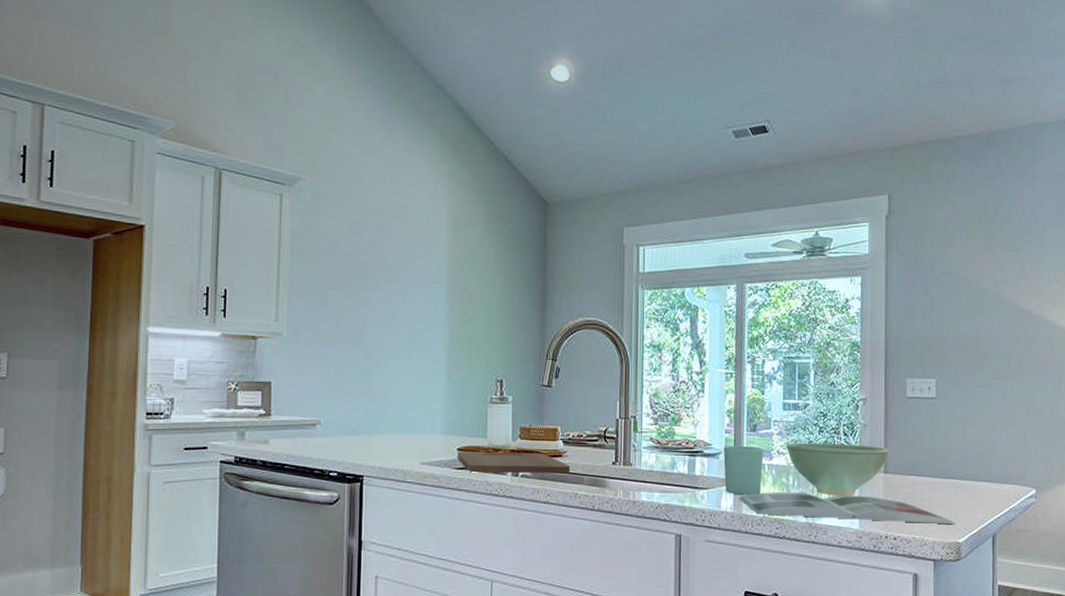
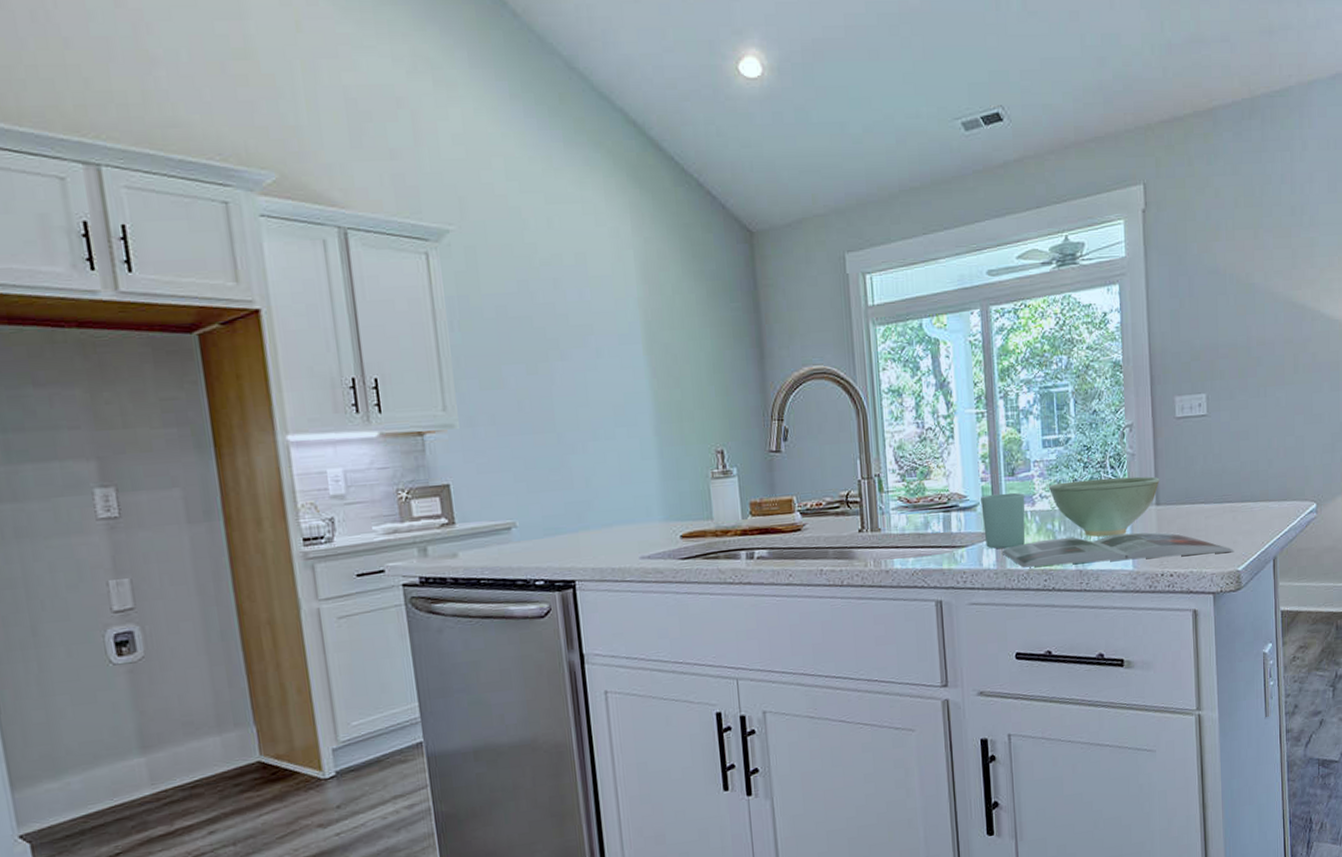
cutting board: present [457,451,571,474] -> none [681,528,813,561]

